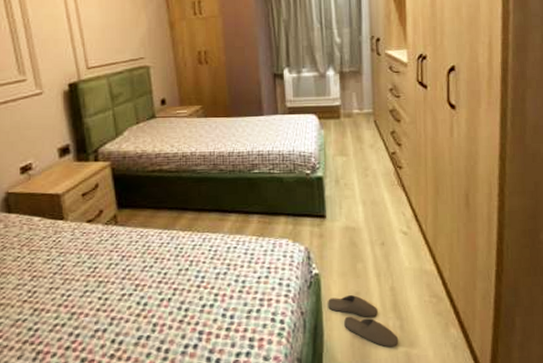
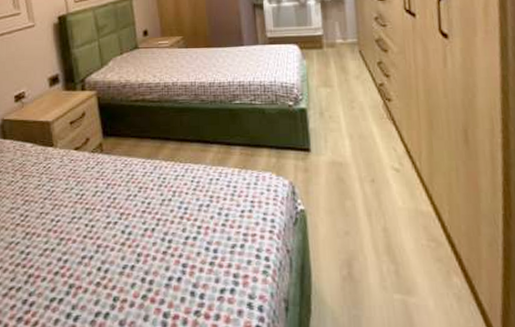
slippers: present [328,295,399,347] -> none [315,235,394,294]

